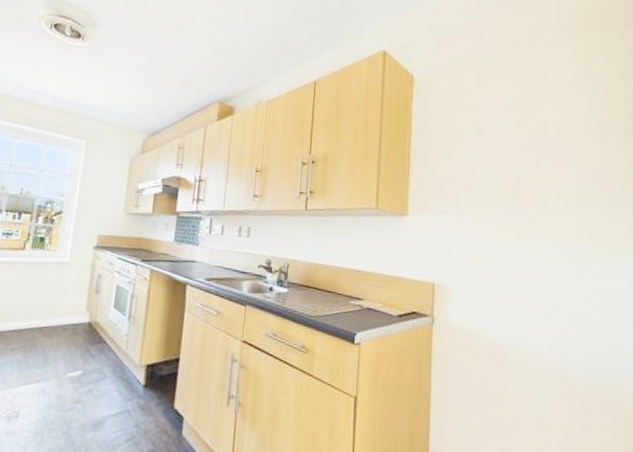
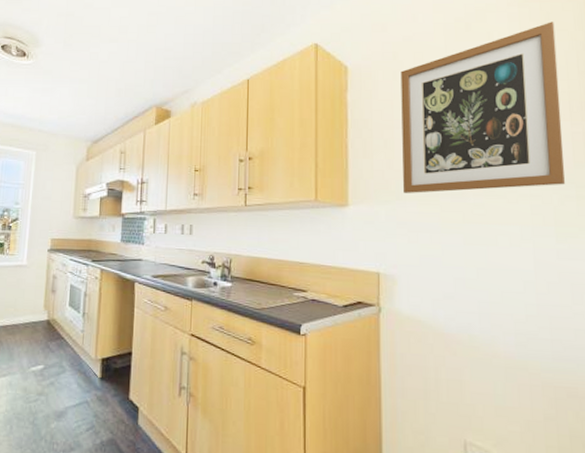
wall art: none [461,49,610,206] -> present [400,22,565,193]

